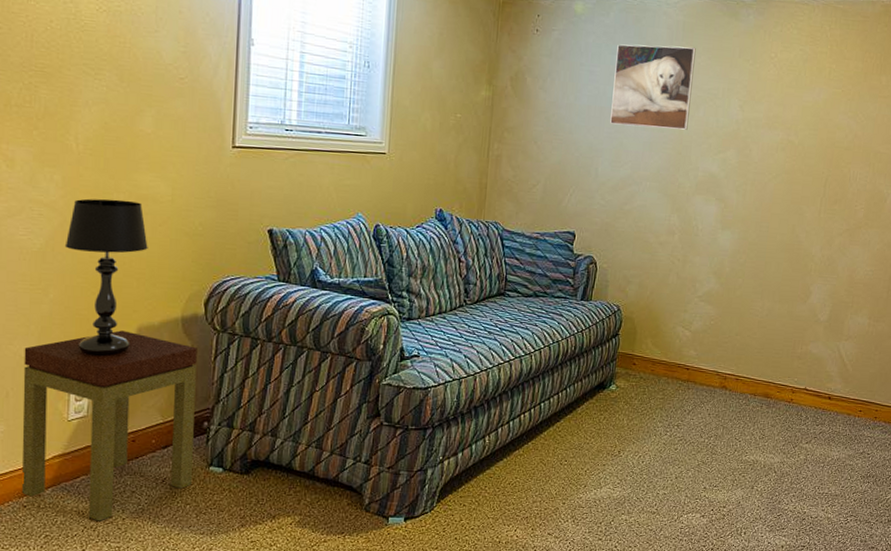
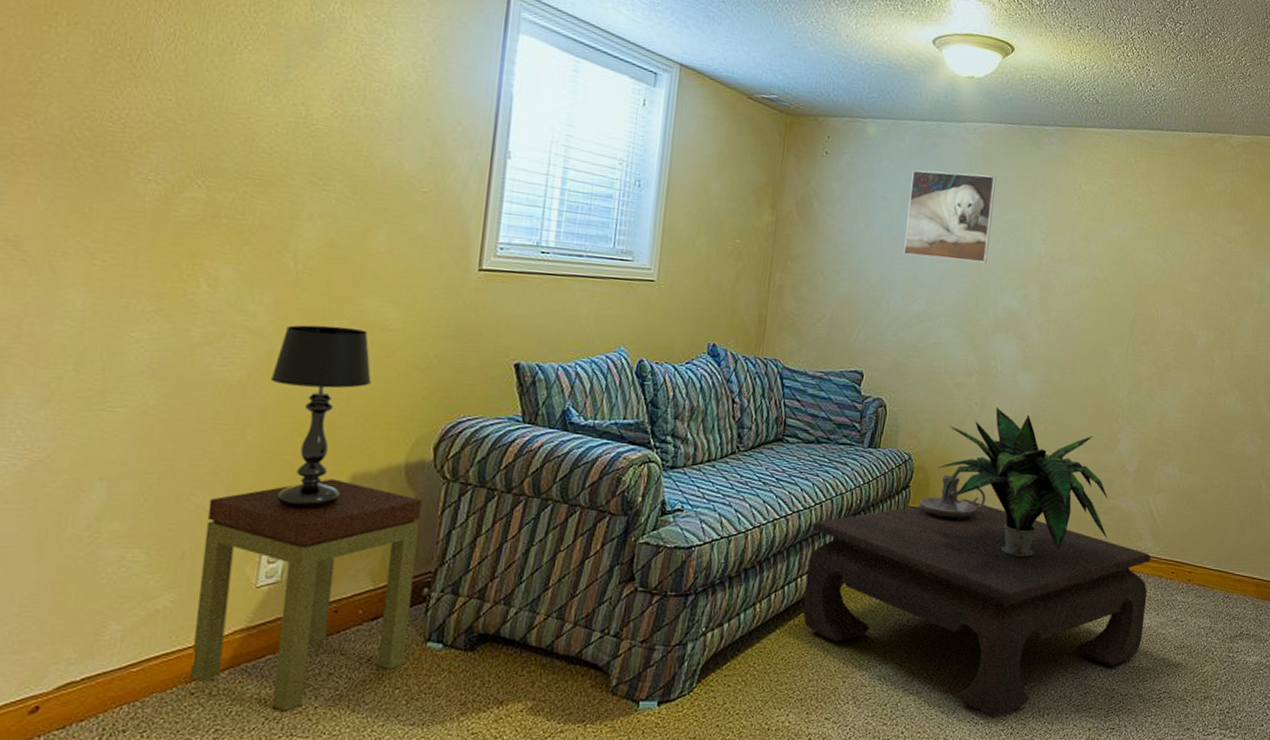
coffee table: none [526,345,841,536] -> present [802,498,1152,719]
candle holder: none [627,324,689,363] -> present [919,474,987,519]
potted plant: none [644,262,801,397] -> present [937,406,1109,557]

